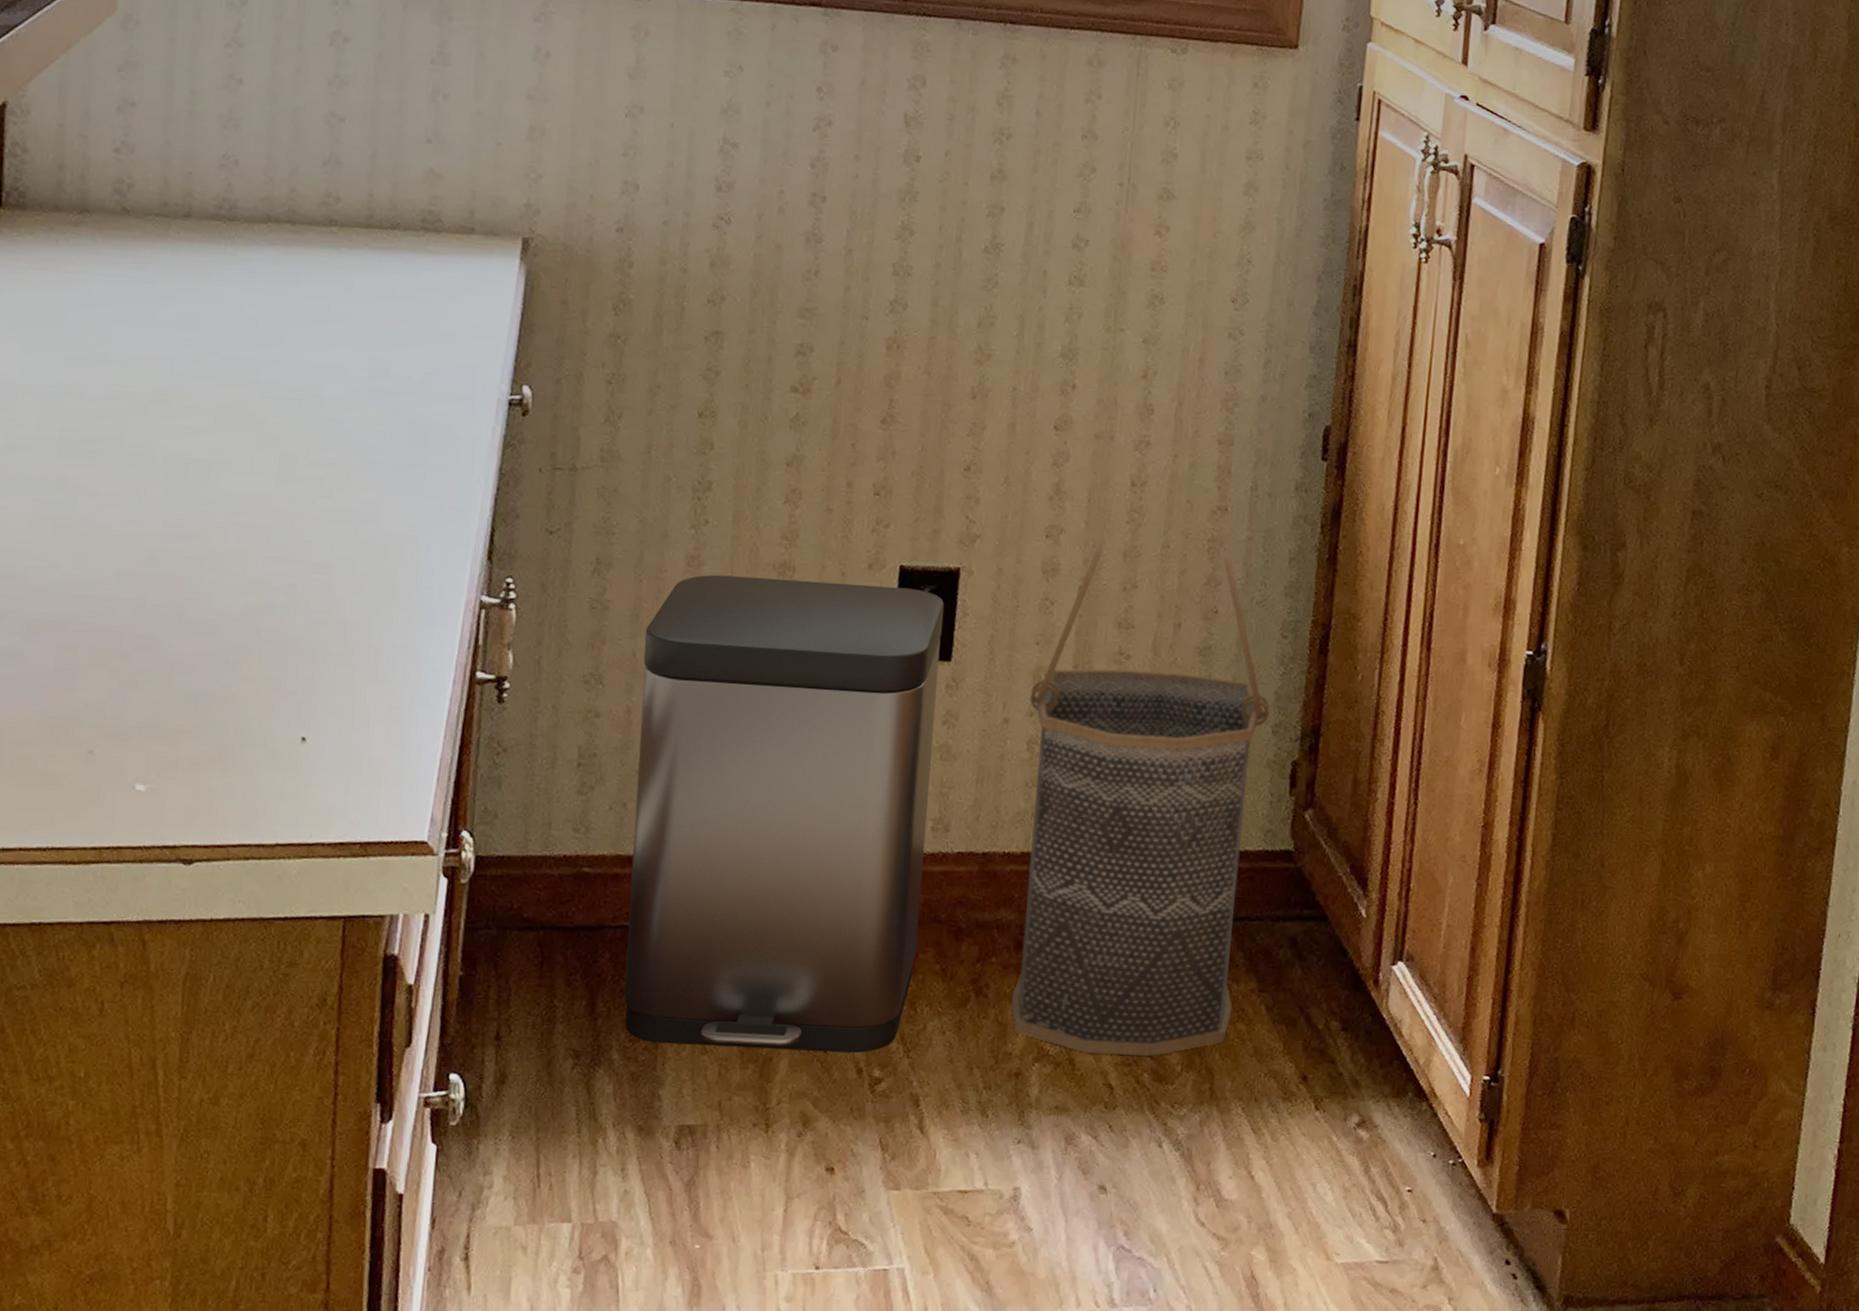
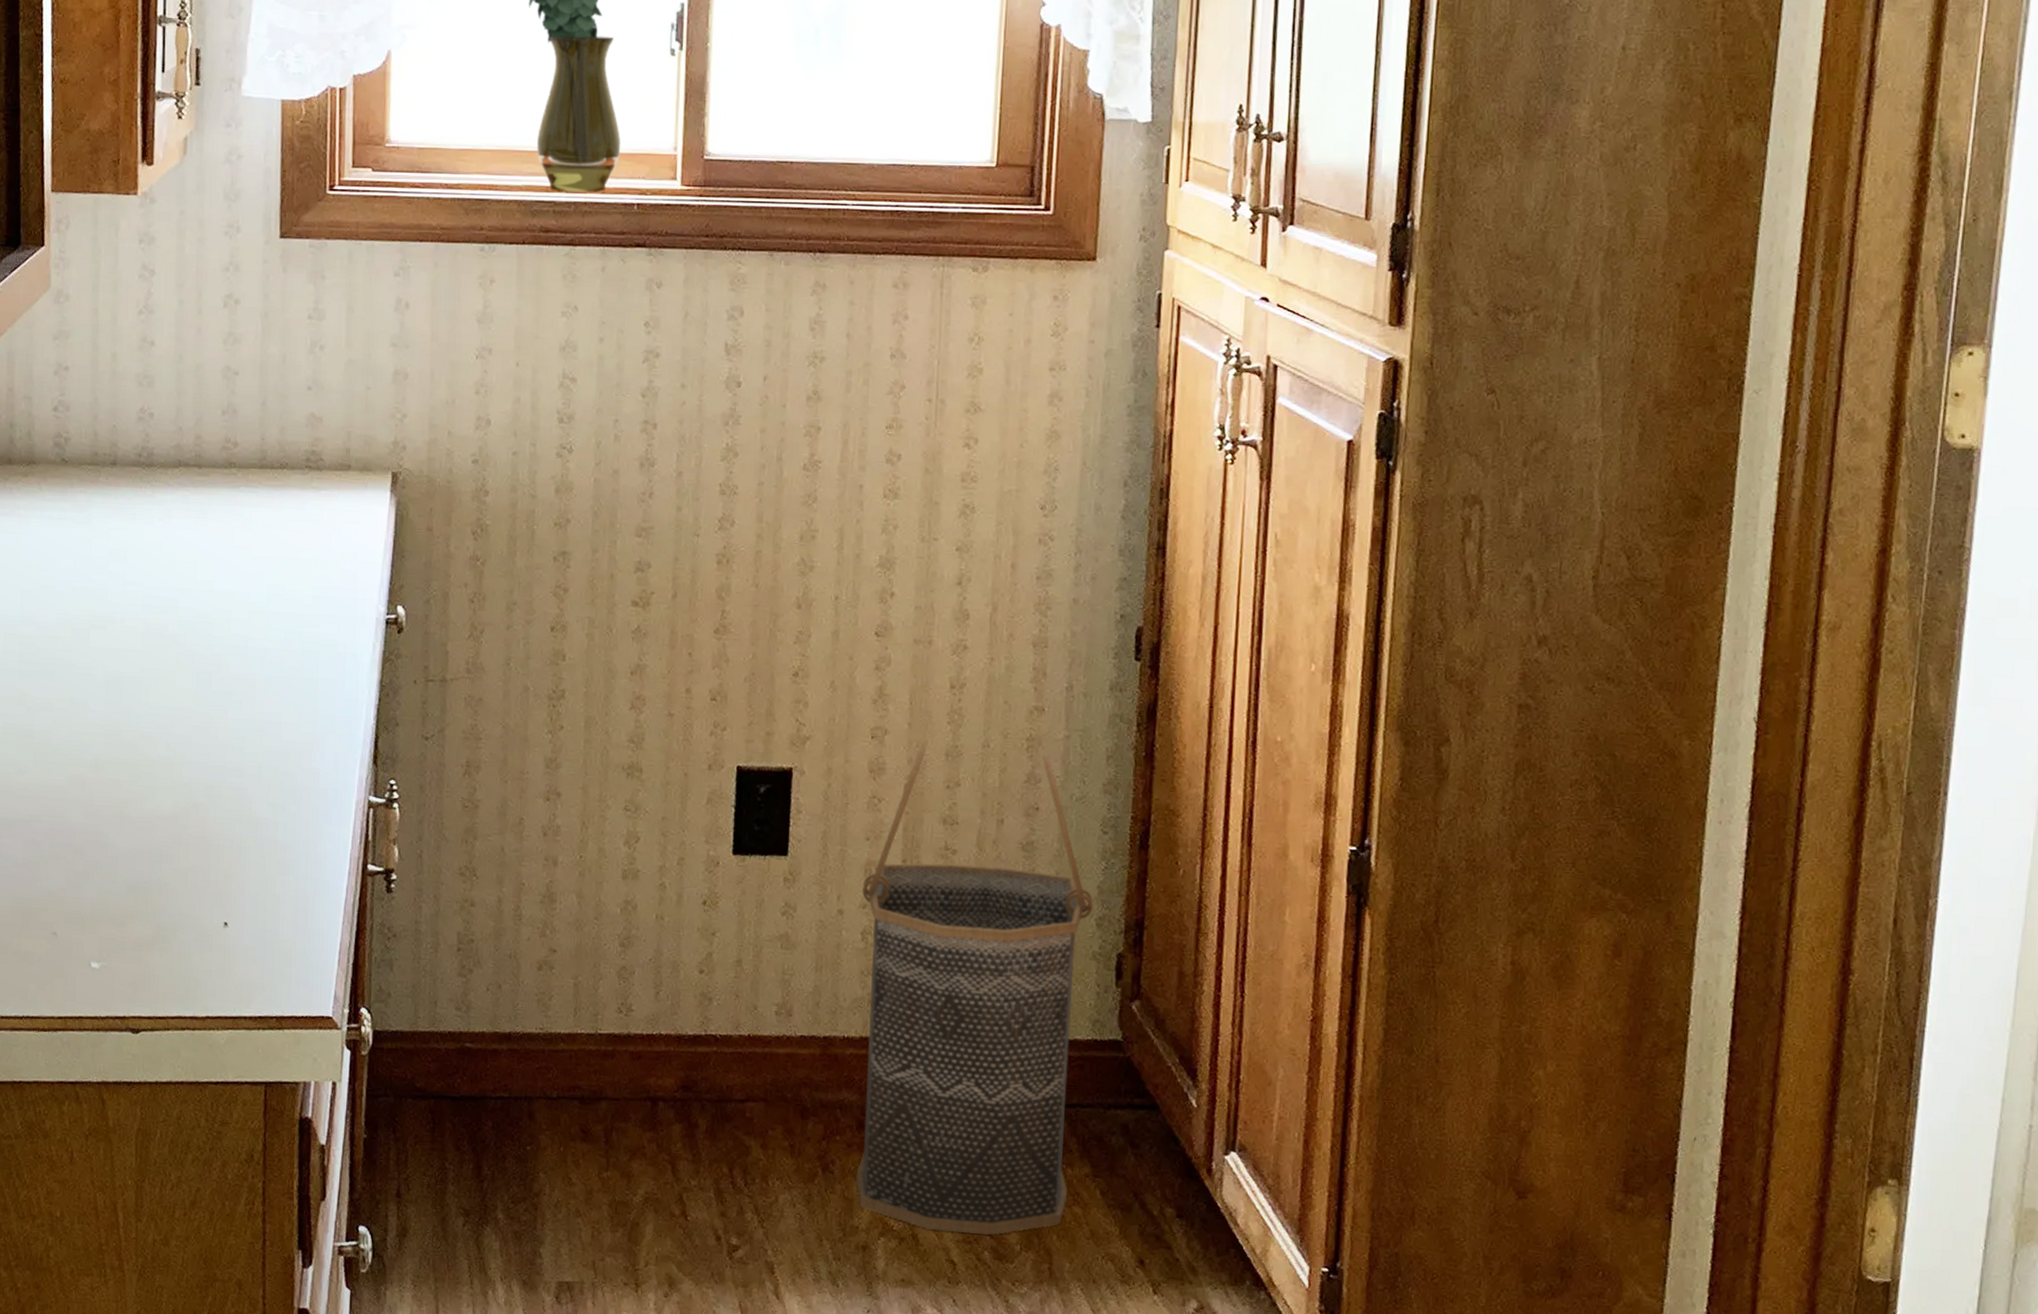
pedal bin: present [623,574,944,1053] -> none [505,775,780,1221]

